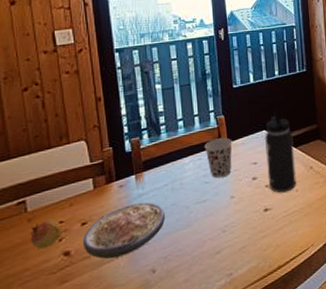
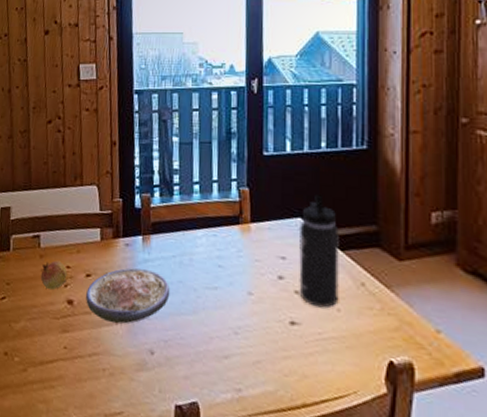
cup: present [204,137,232,179] -> none [221,215,256,266]

